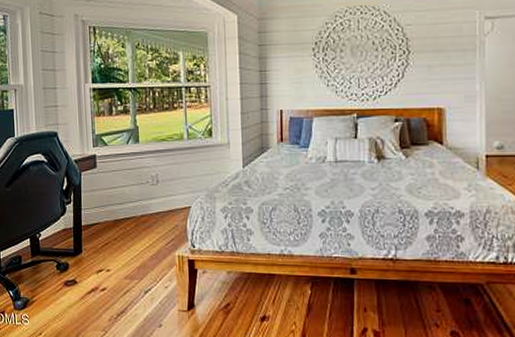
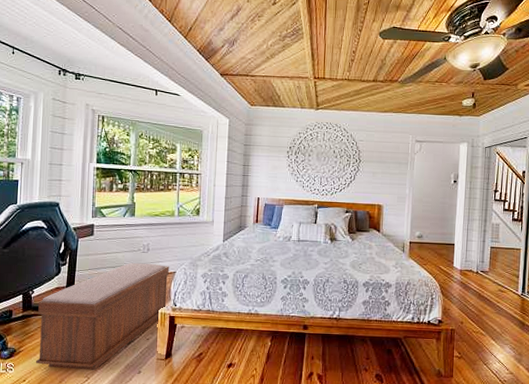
bench: none [46,197,185,323] -> present [35,262,169,370]

